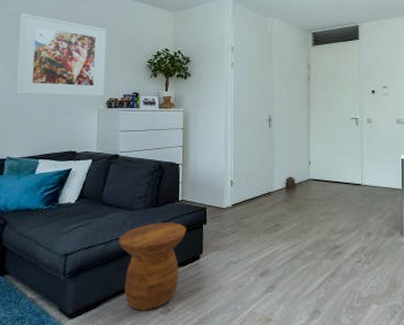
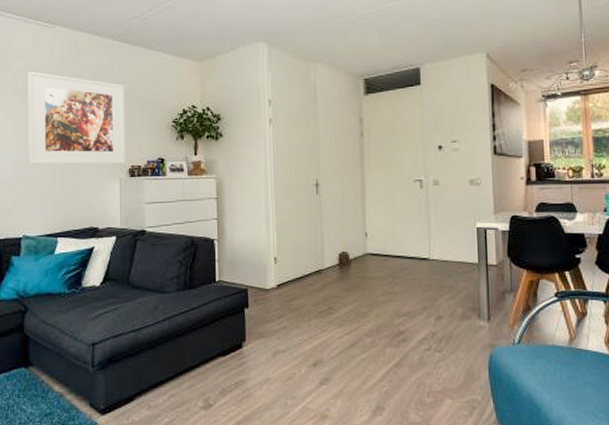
side table: present [118,223,186,311] -> none [150,307,226,406]

